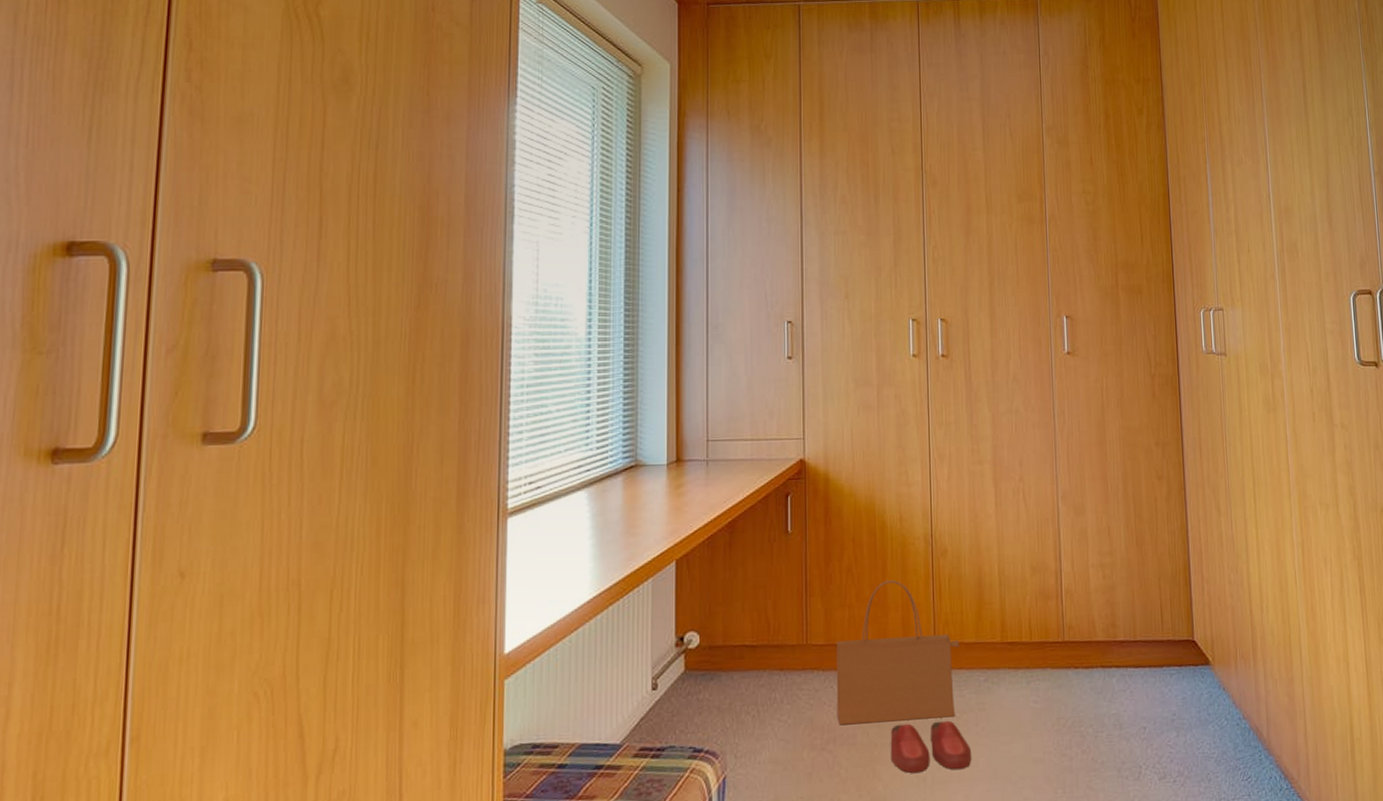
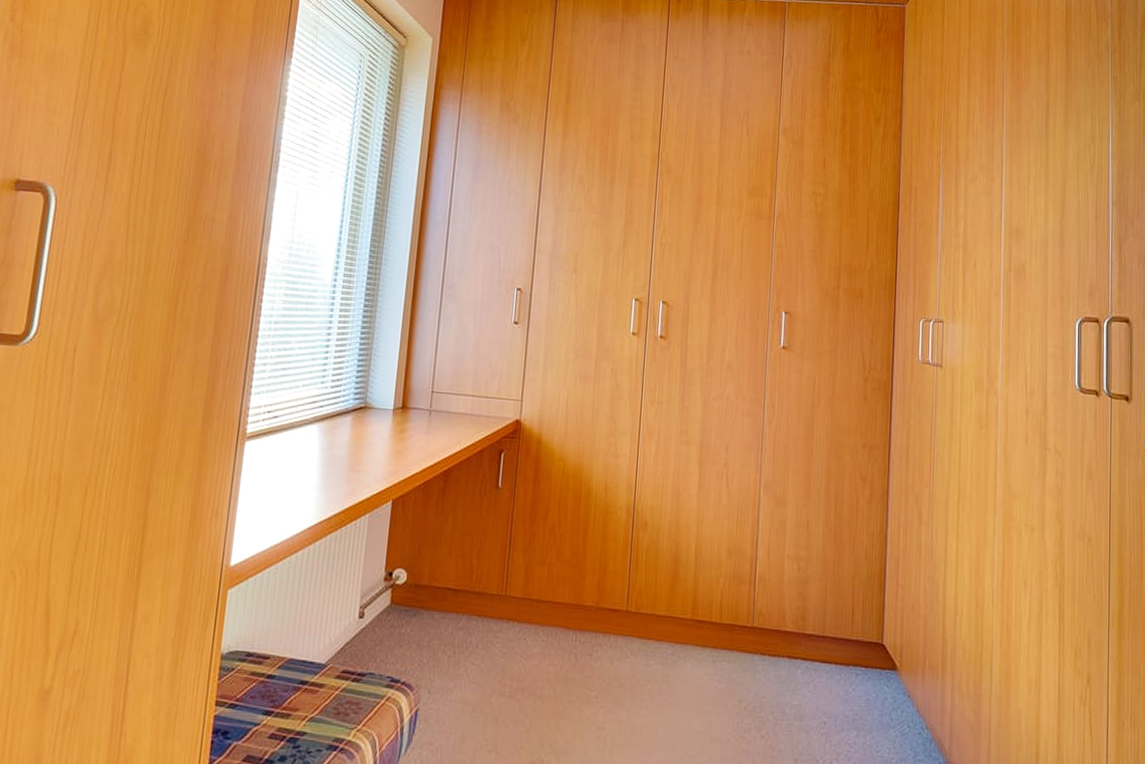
tote bag: present [836,580,960,726] -> none [527,545,651,685]
slippers: present [890,720,972,774] -> none [574,683,653,736]

